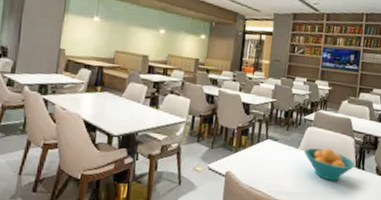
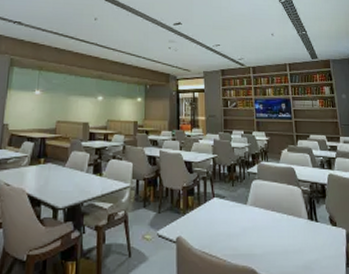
fruit bowl: present [304,147,356,181] -> none [253,202,308,237]

